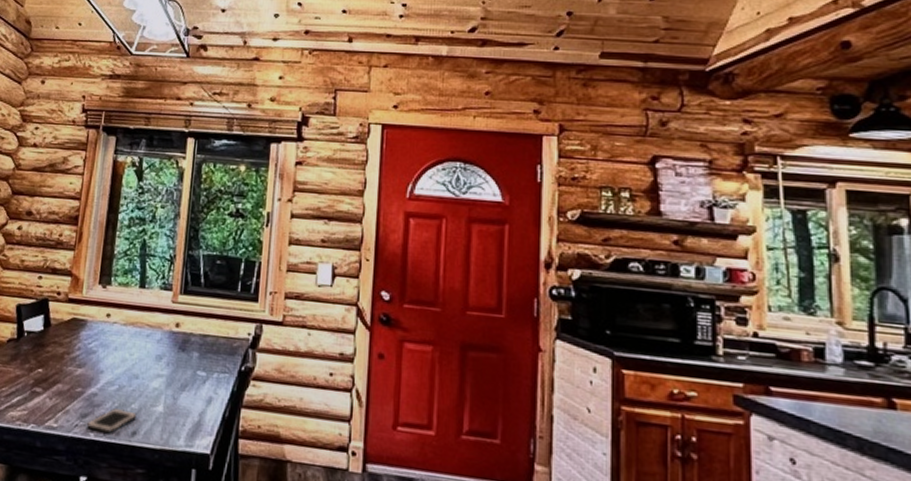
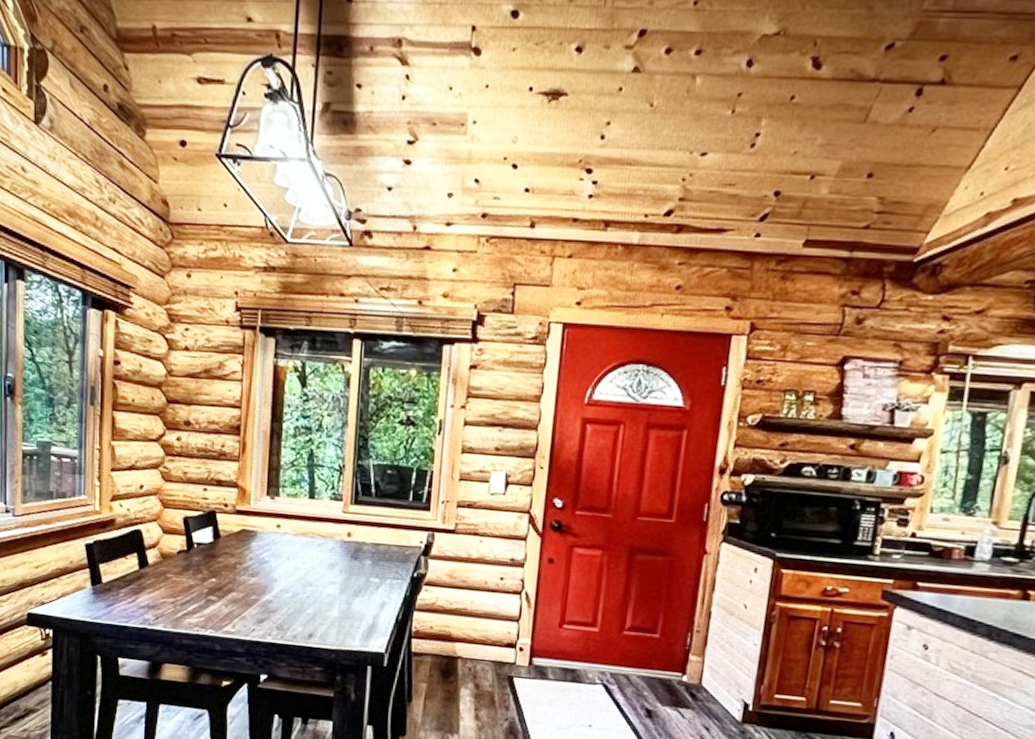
cell phone: present [87,408,137,433] -> none [264,614,312,636]

